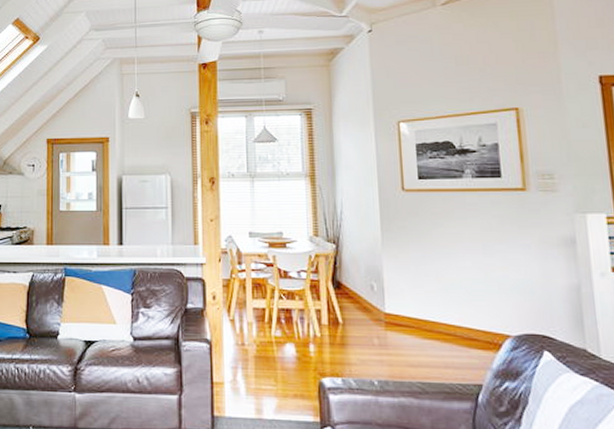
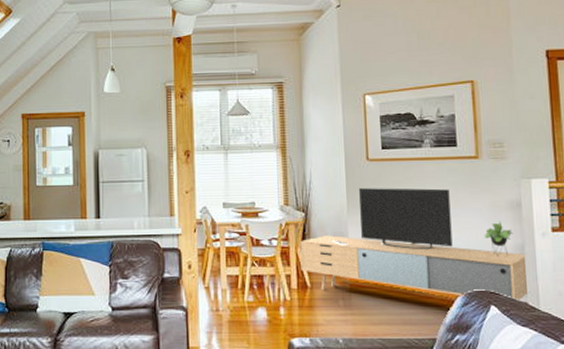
media console: none [330,220,589,349] -> present [300,188,530,303]

